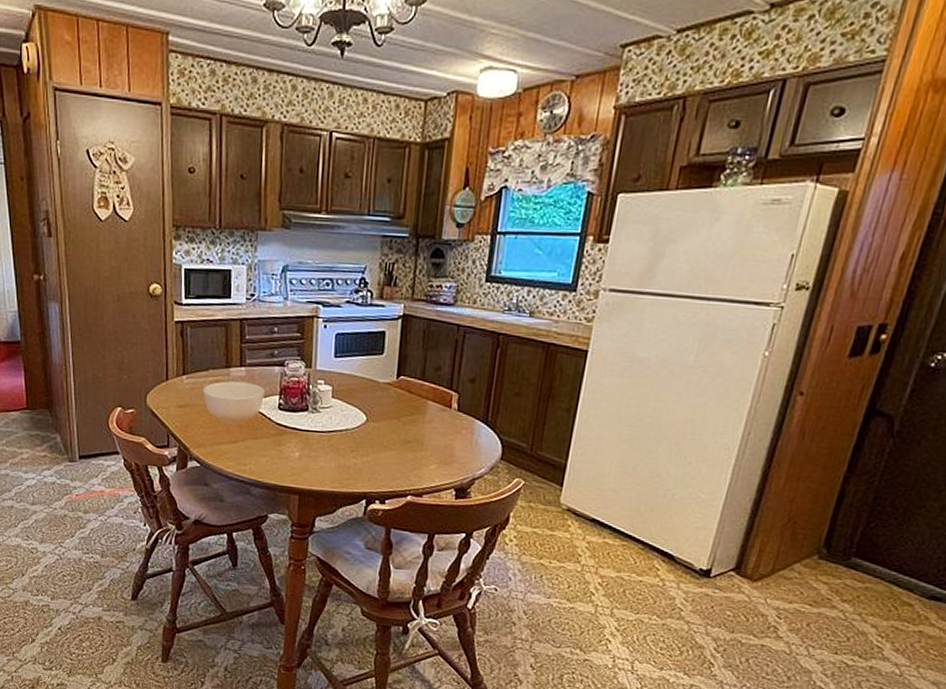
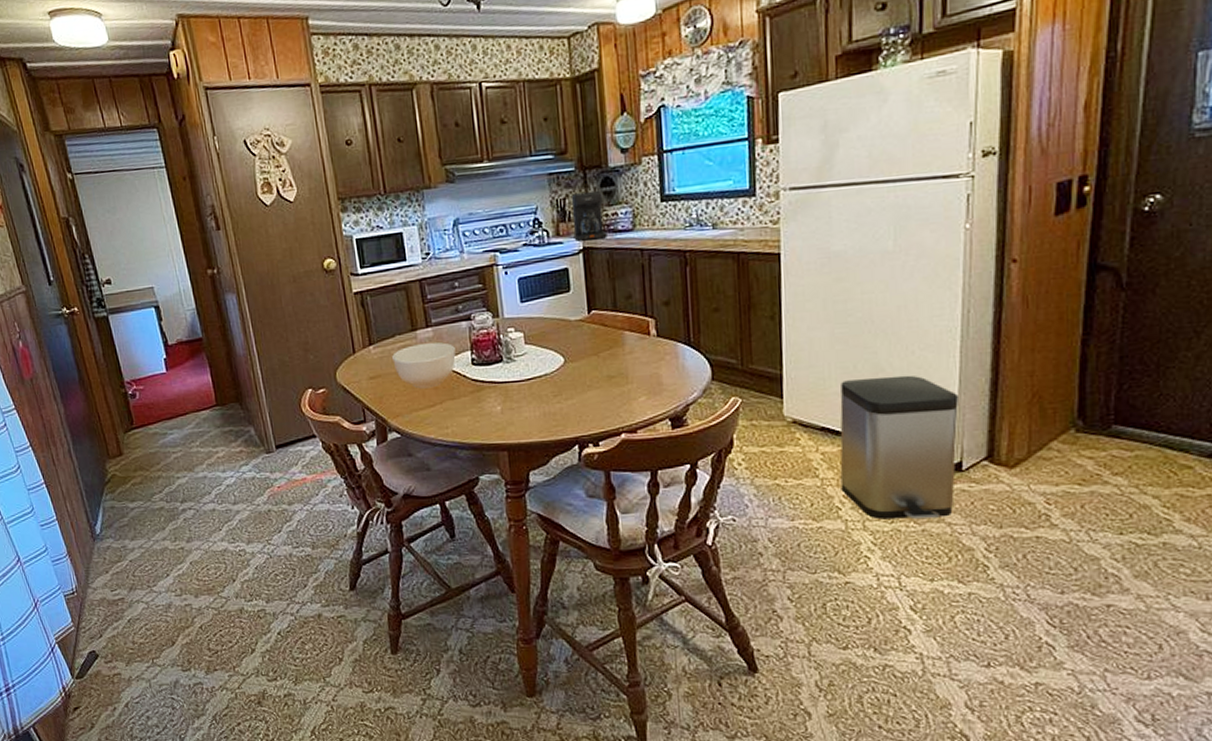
coffee maker: none [396,260,431,309] -> present [570,191,607,241]
pedal bin: none [598,479,722,617] -> present [840,375,958,520]

